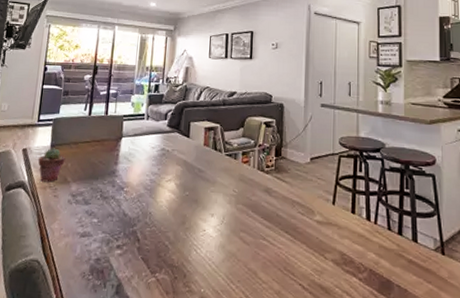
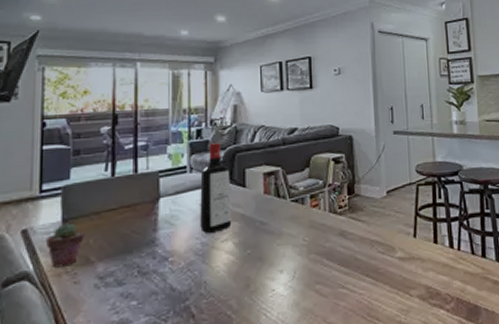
liquor bottle: none [150,97,178,173] -> present [200,143,232,233]

